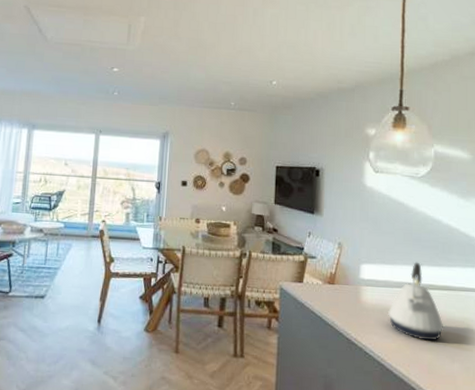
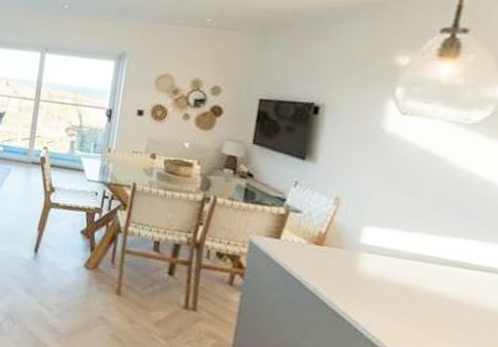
kettle: present [388,262,444,341] -> none [394,232,477,331]

